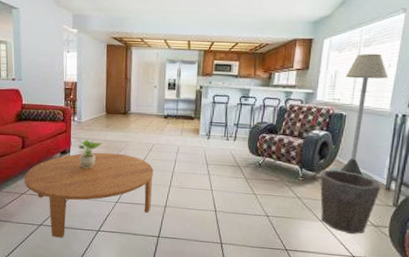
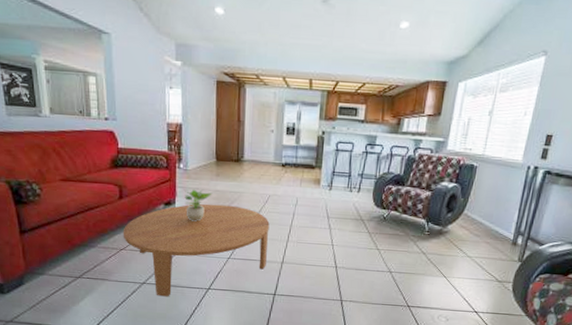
waste bin: present [320,169,381,235] -> none [445,223,508,290]
floor lamp: present [329,53,388,181] -> none [456,99,523,235]

